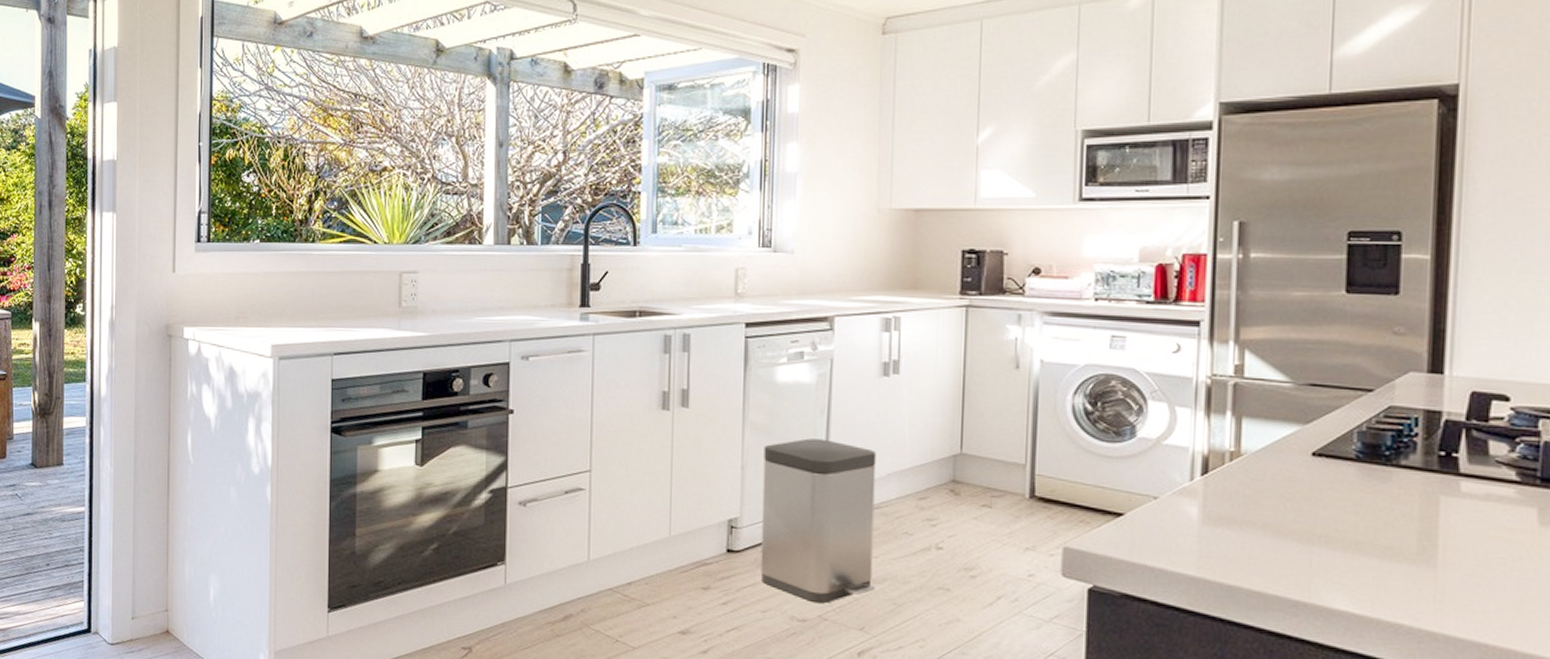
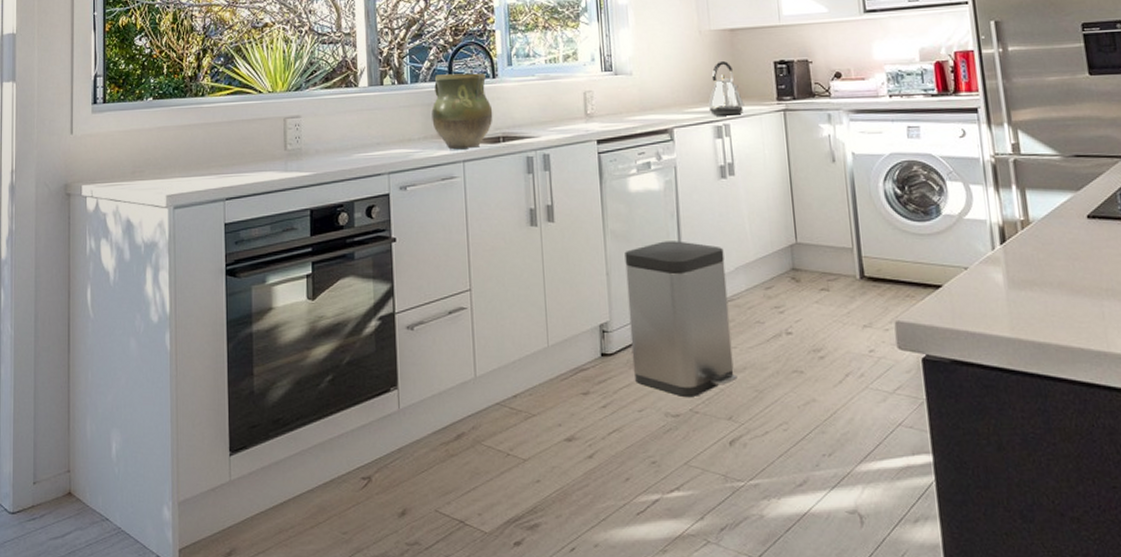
ceramic jug: none [562,237,631,321] -> present [431,72,493,149]
kettle: none [878,244,921,308] -> present [708,60,745,116]

